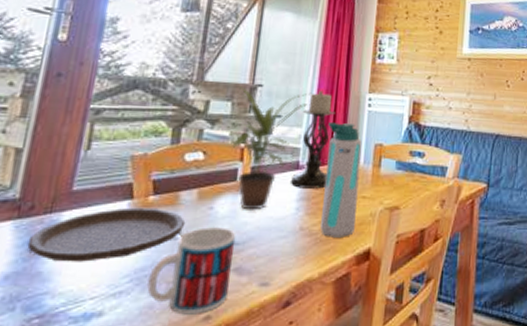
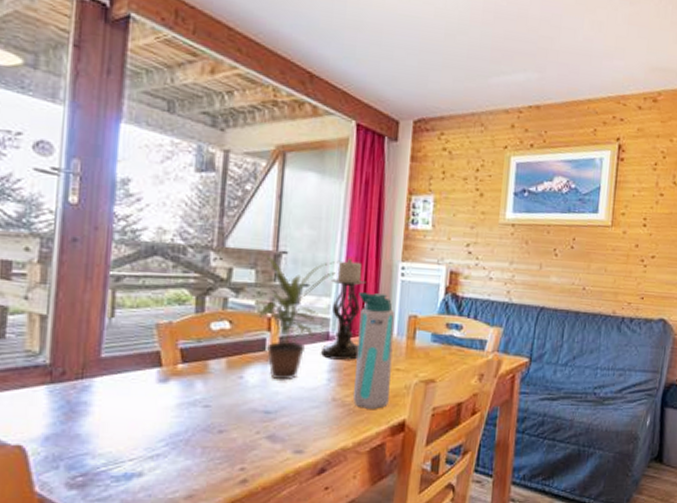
plate: present [27,207,186,262] -> none [63,375,216,426]
mug: present [147,227,236,315] -> none [183,396,268,478]

